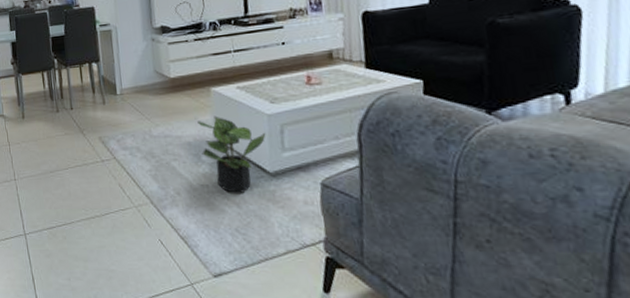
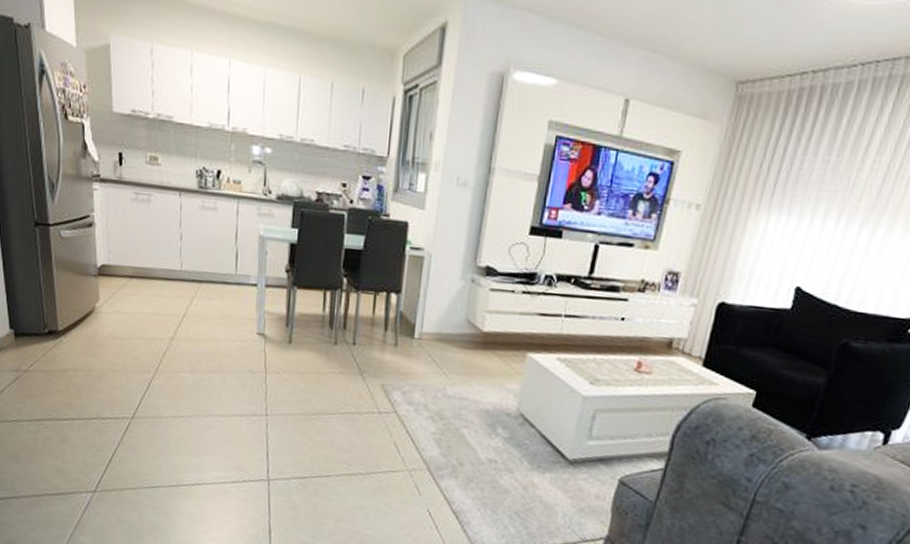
potted plant: present [197,116,266,193] -> none [498,386,576,476]

